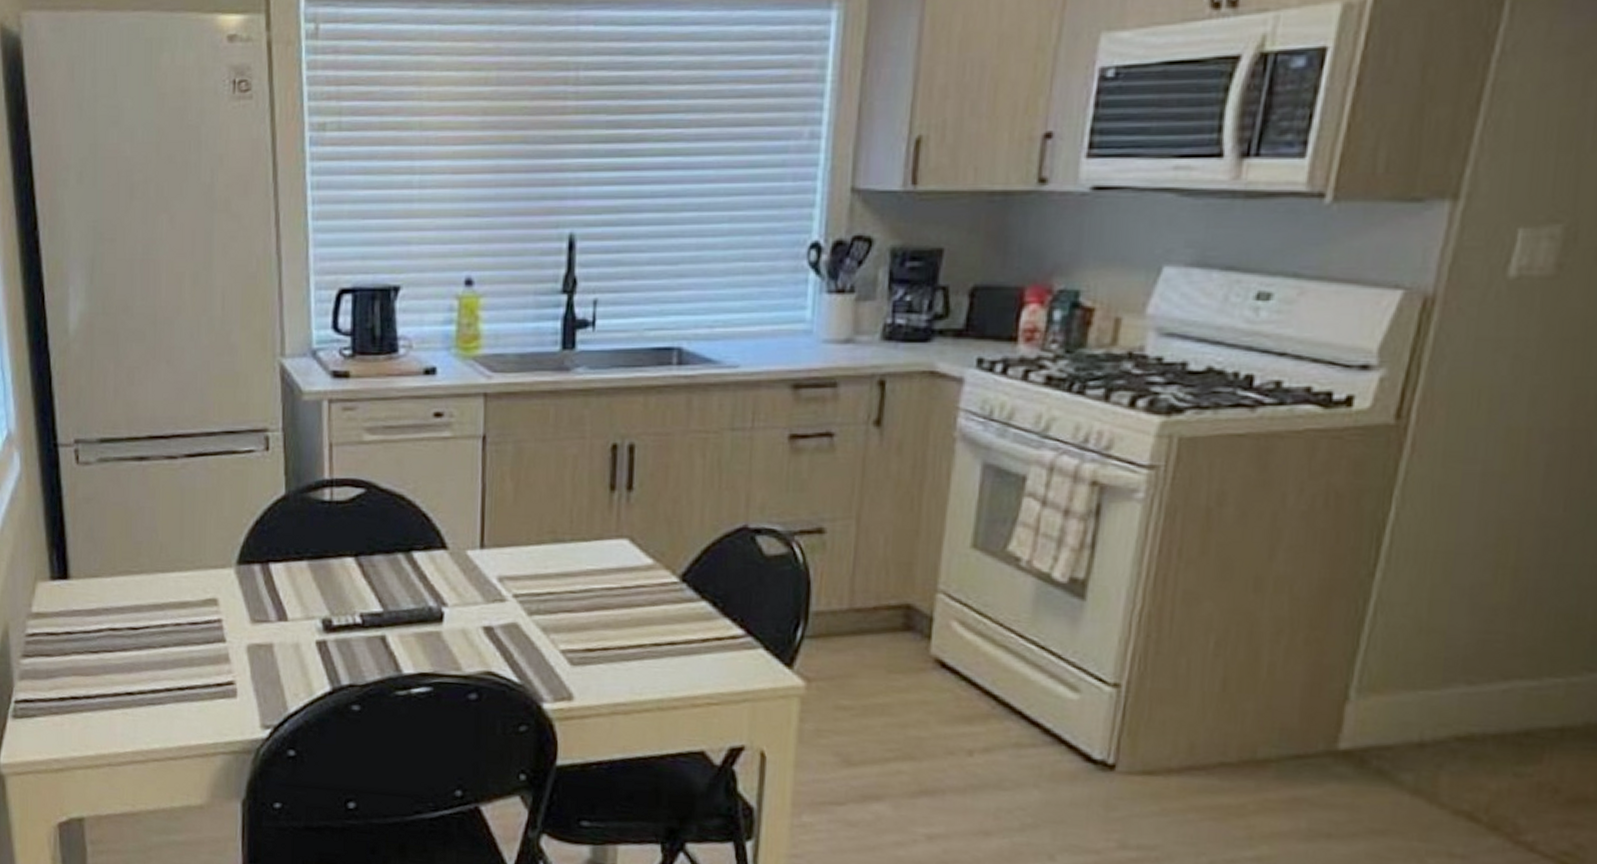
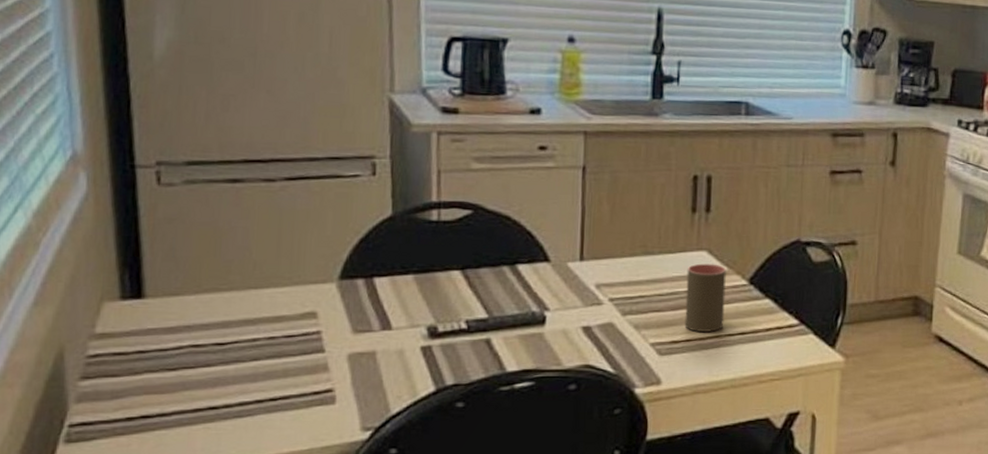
cup: none [601,554,652,640] -> present [684,263,726,332]

